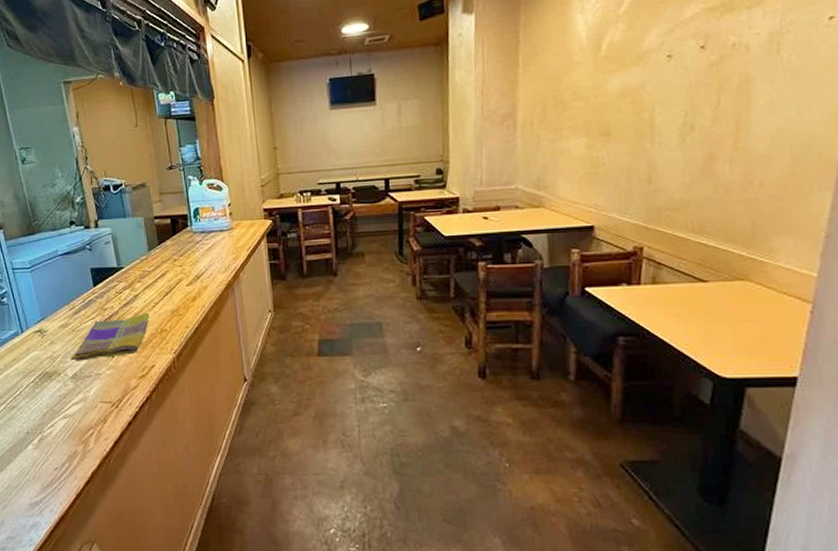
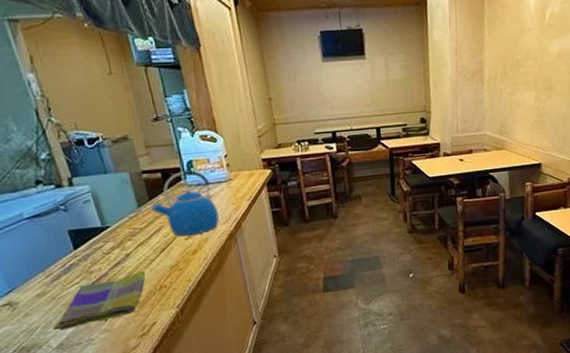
kettle: none [160,217,219,283] -> present [151,170,220,237]

